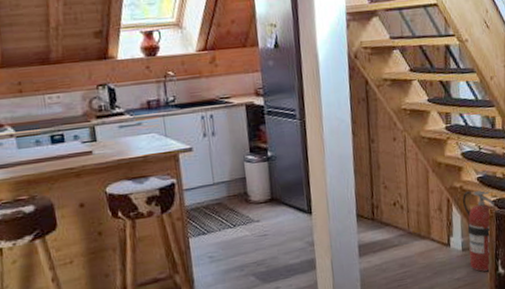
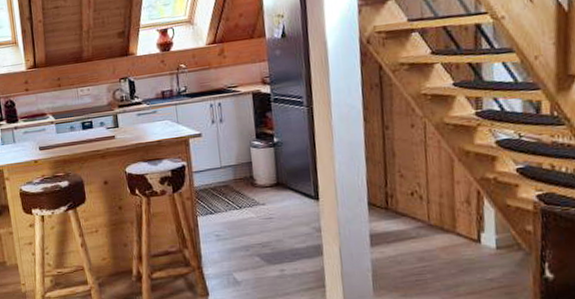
fire extinguisher: present [462,189,494,272] -> none [496,182,540,275]

